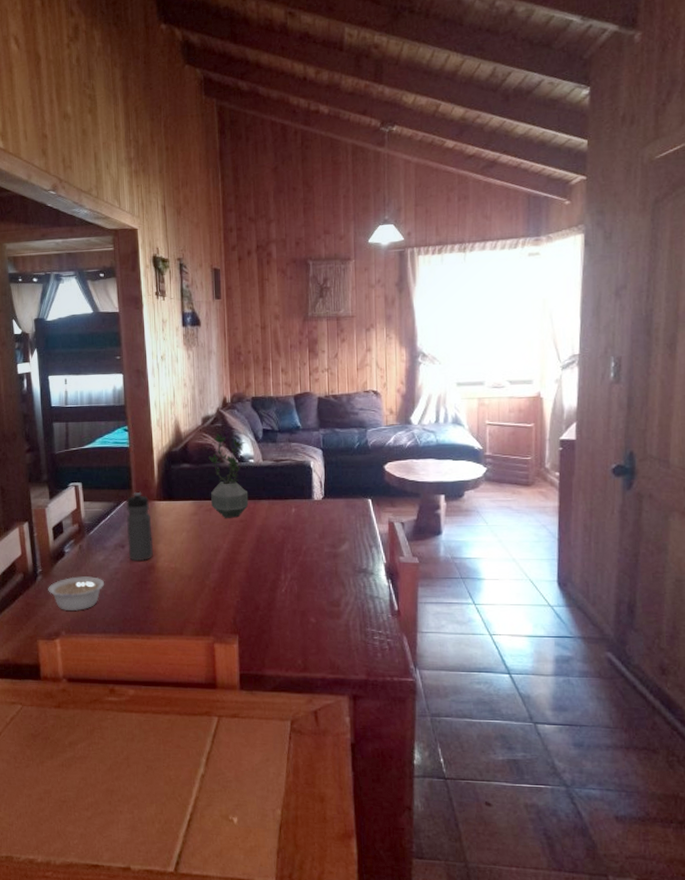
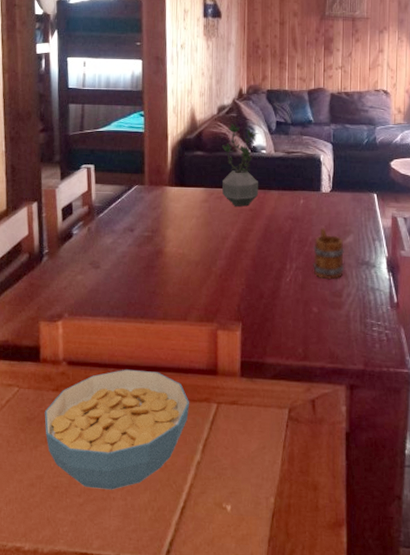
legume: present [48,576,105,612] -> none [53,258,112,294]
cereal bowl: none [48,684,191,804] -> present [44,369,190,490]
water bottle: present [126,491,154,561] -> none [136,176,163,245]
mug: none [308,536,341,588] -> present [313,228,345,279]

